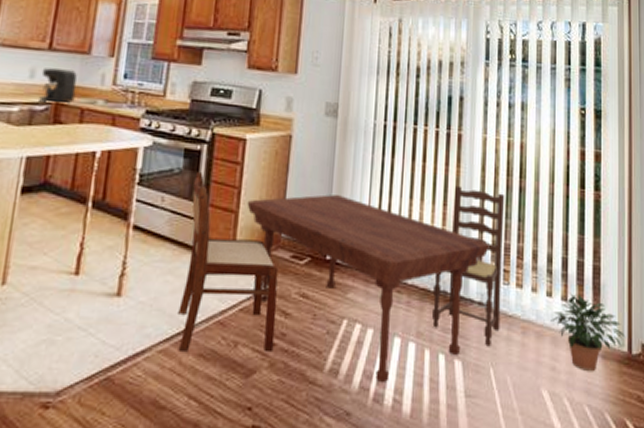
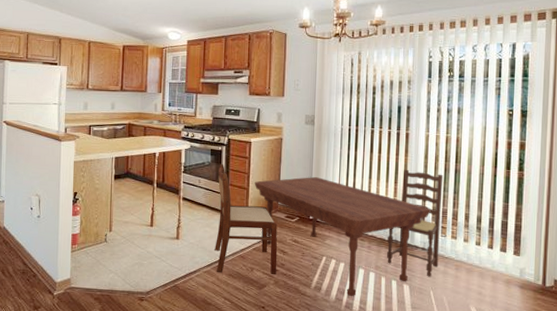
coffee maker: present [39,68,77,104] -> none [118,102,140,124]
potted plant: present [550,293,626,372] -> none [478,243,541,297]

